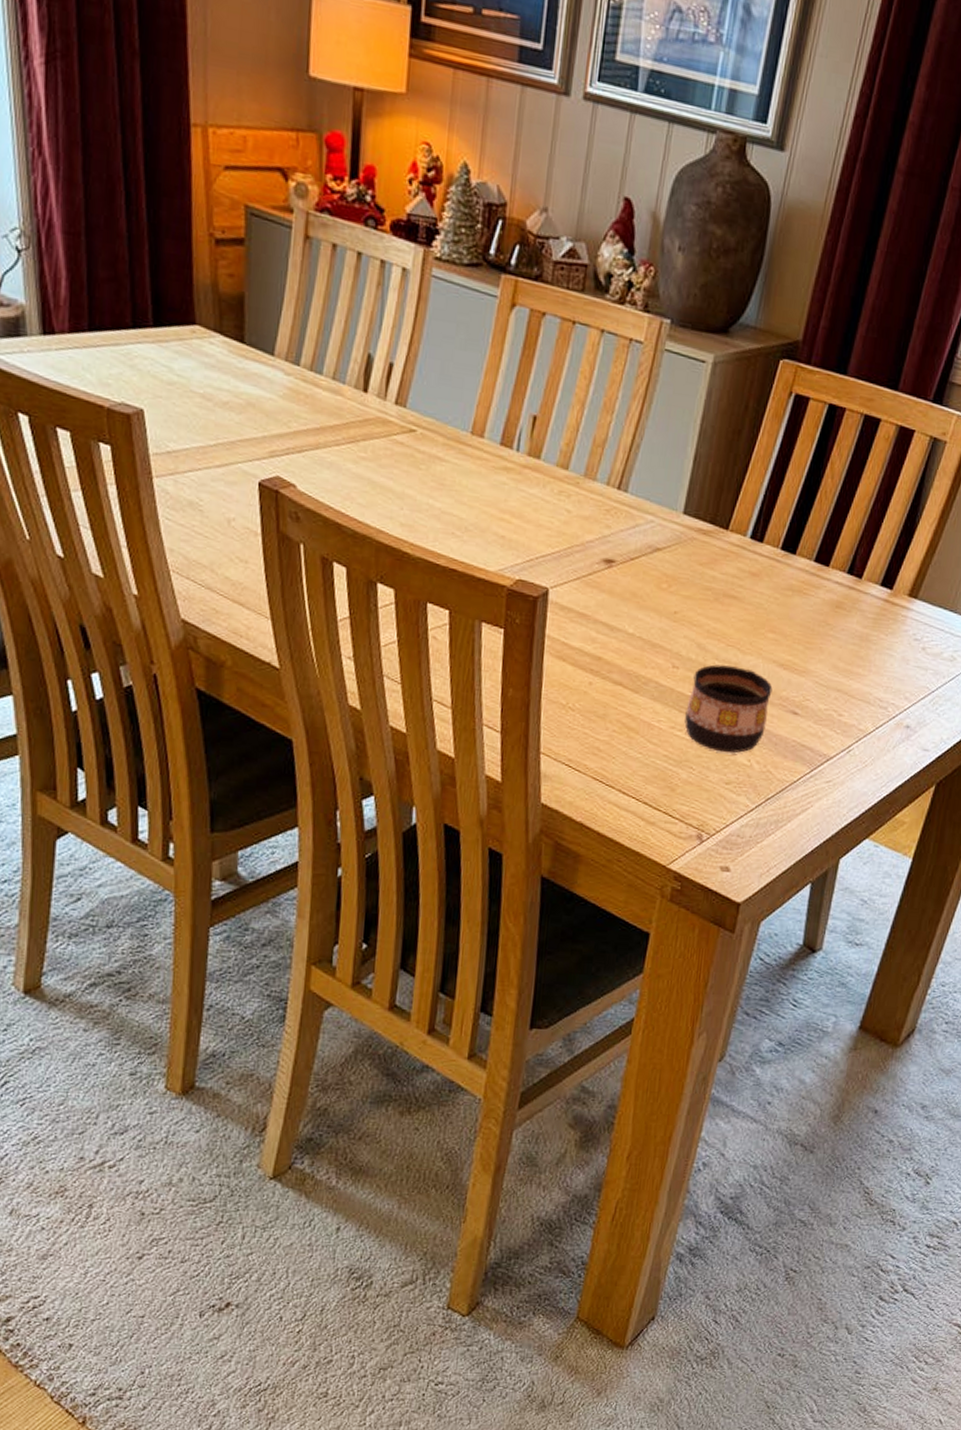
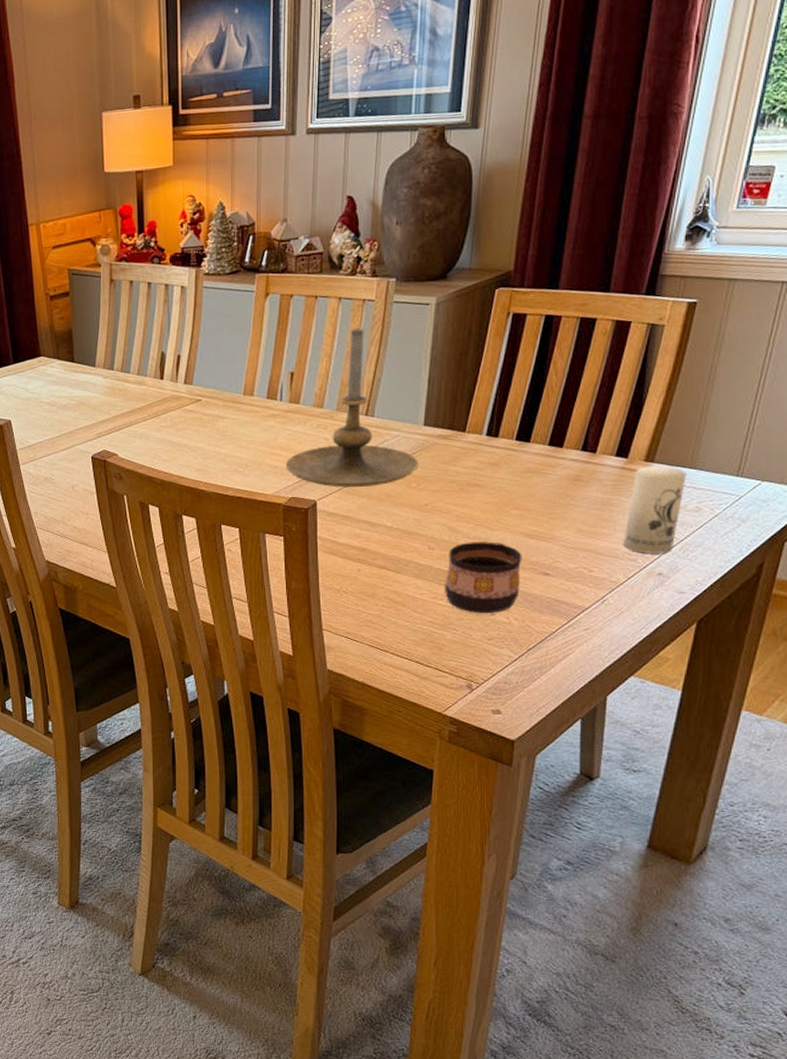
candle holder: none [515,374,673,581] -> present [285,328,418,488]
candle: none [876,602,947,704] -> present [623,466,686,554]

